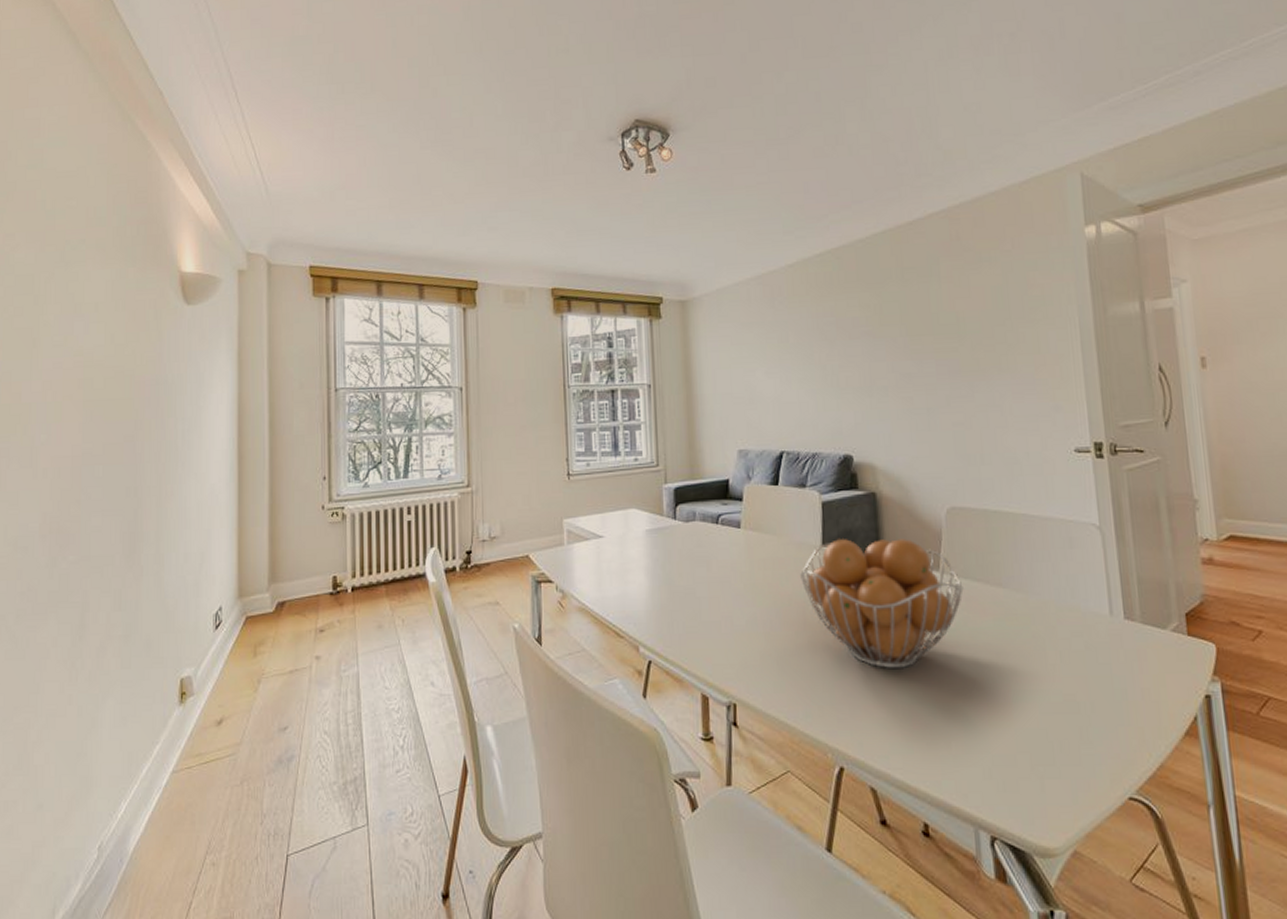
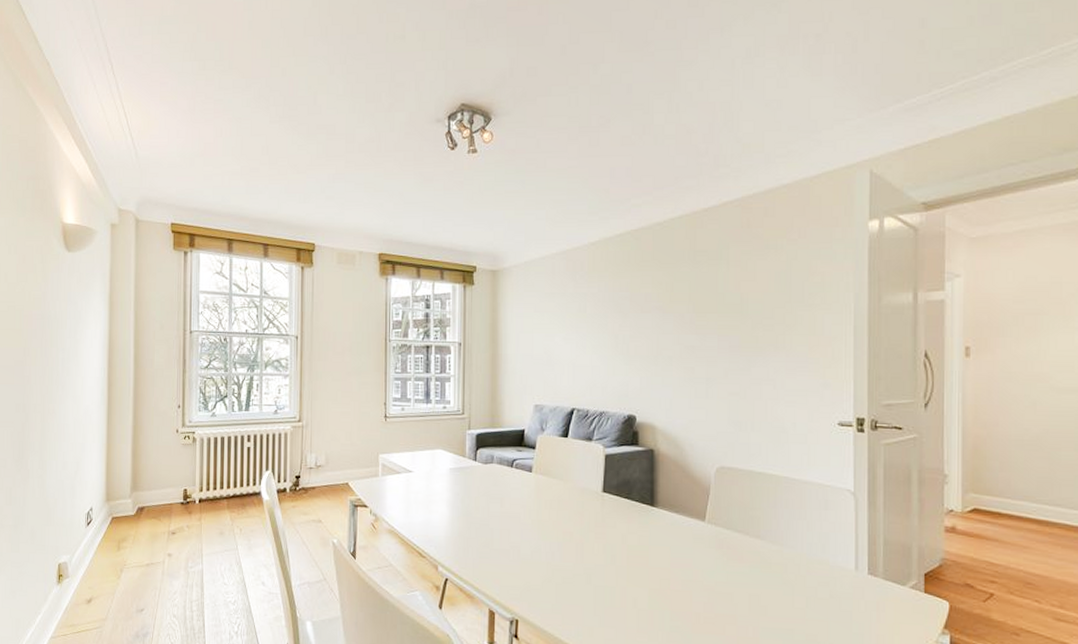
fruit basket: present [800,539,964,668] -> none [581,488,725,601]

